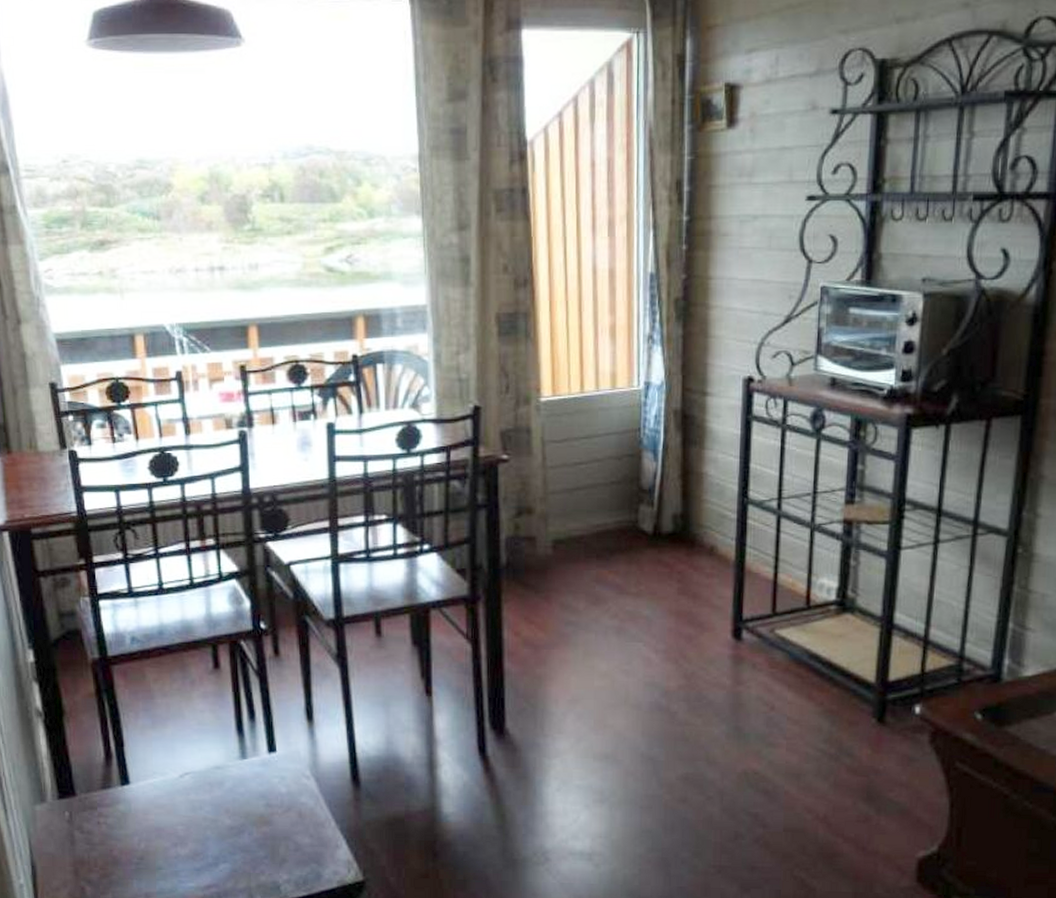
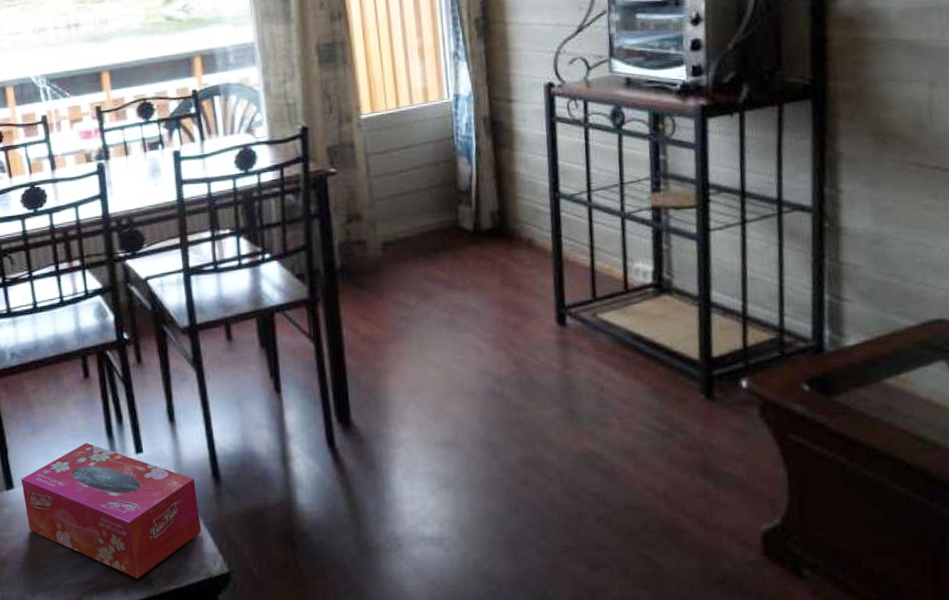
tissue box: none [138,738,337,884] -> present [21,442,202,578]

